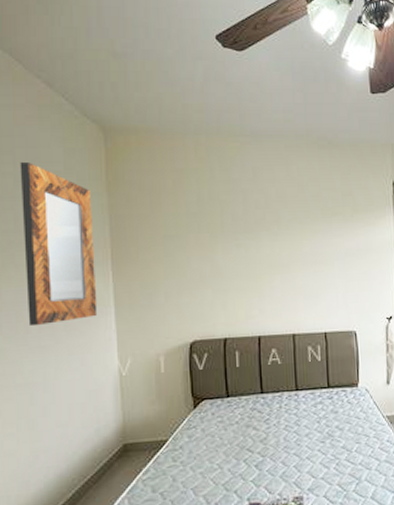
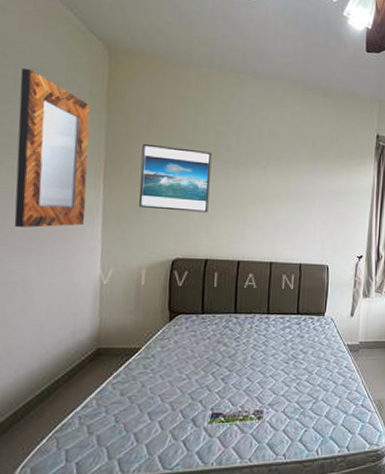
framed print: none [147,223,222,291] -> present [138,143,212,213]

